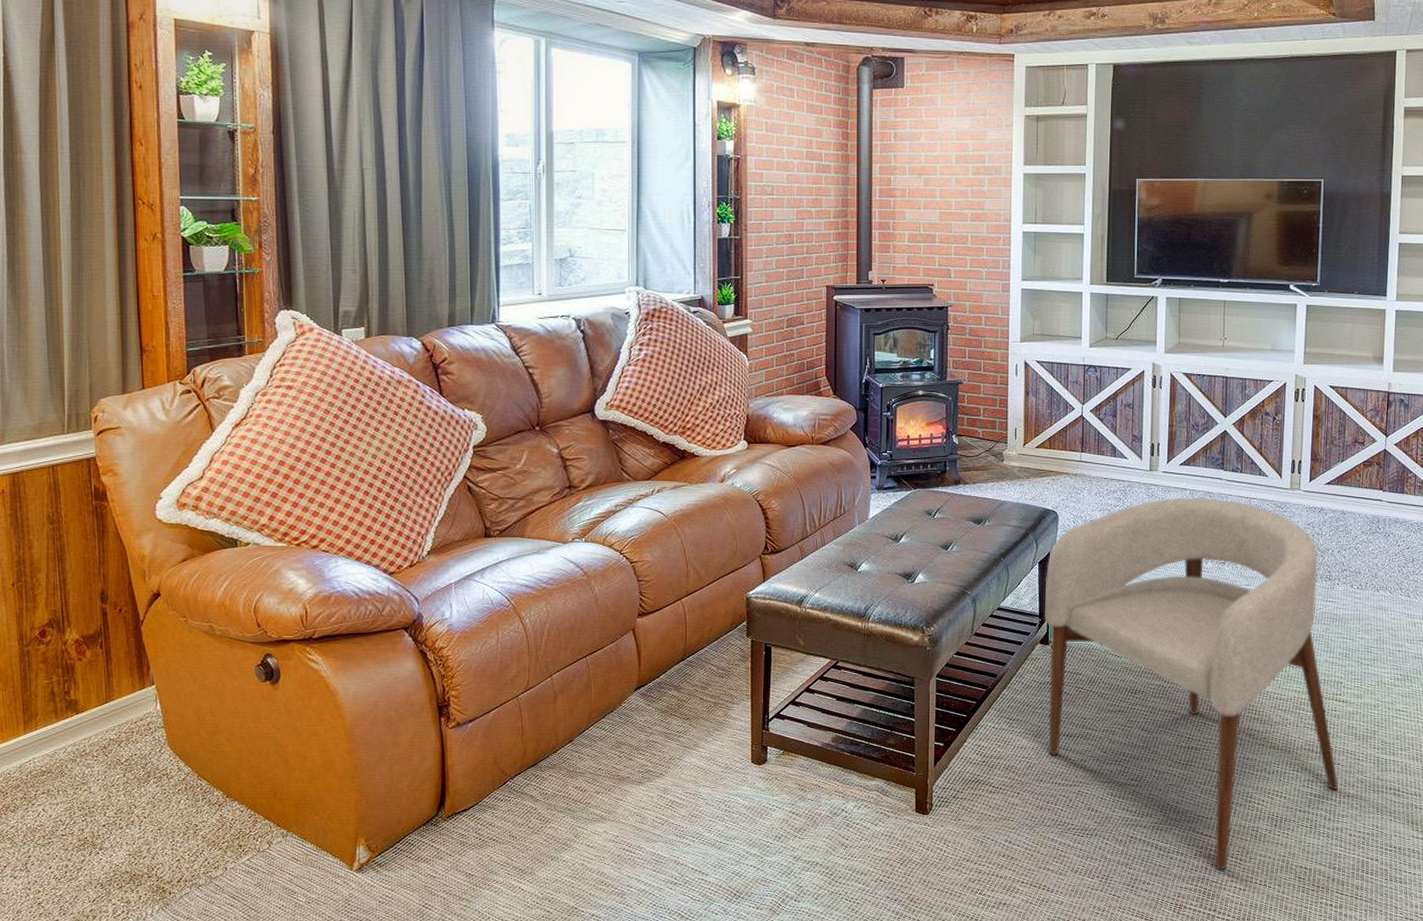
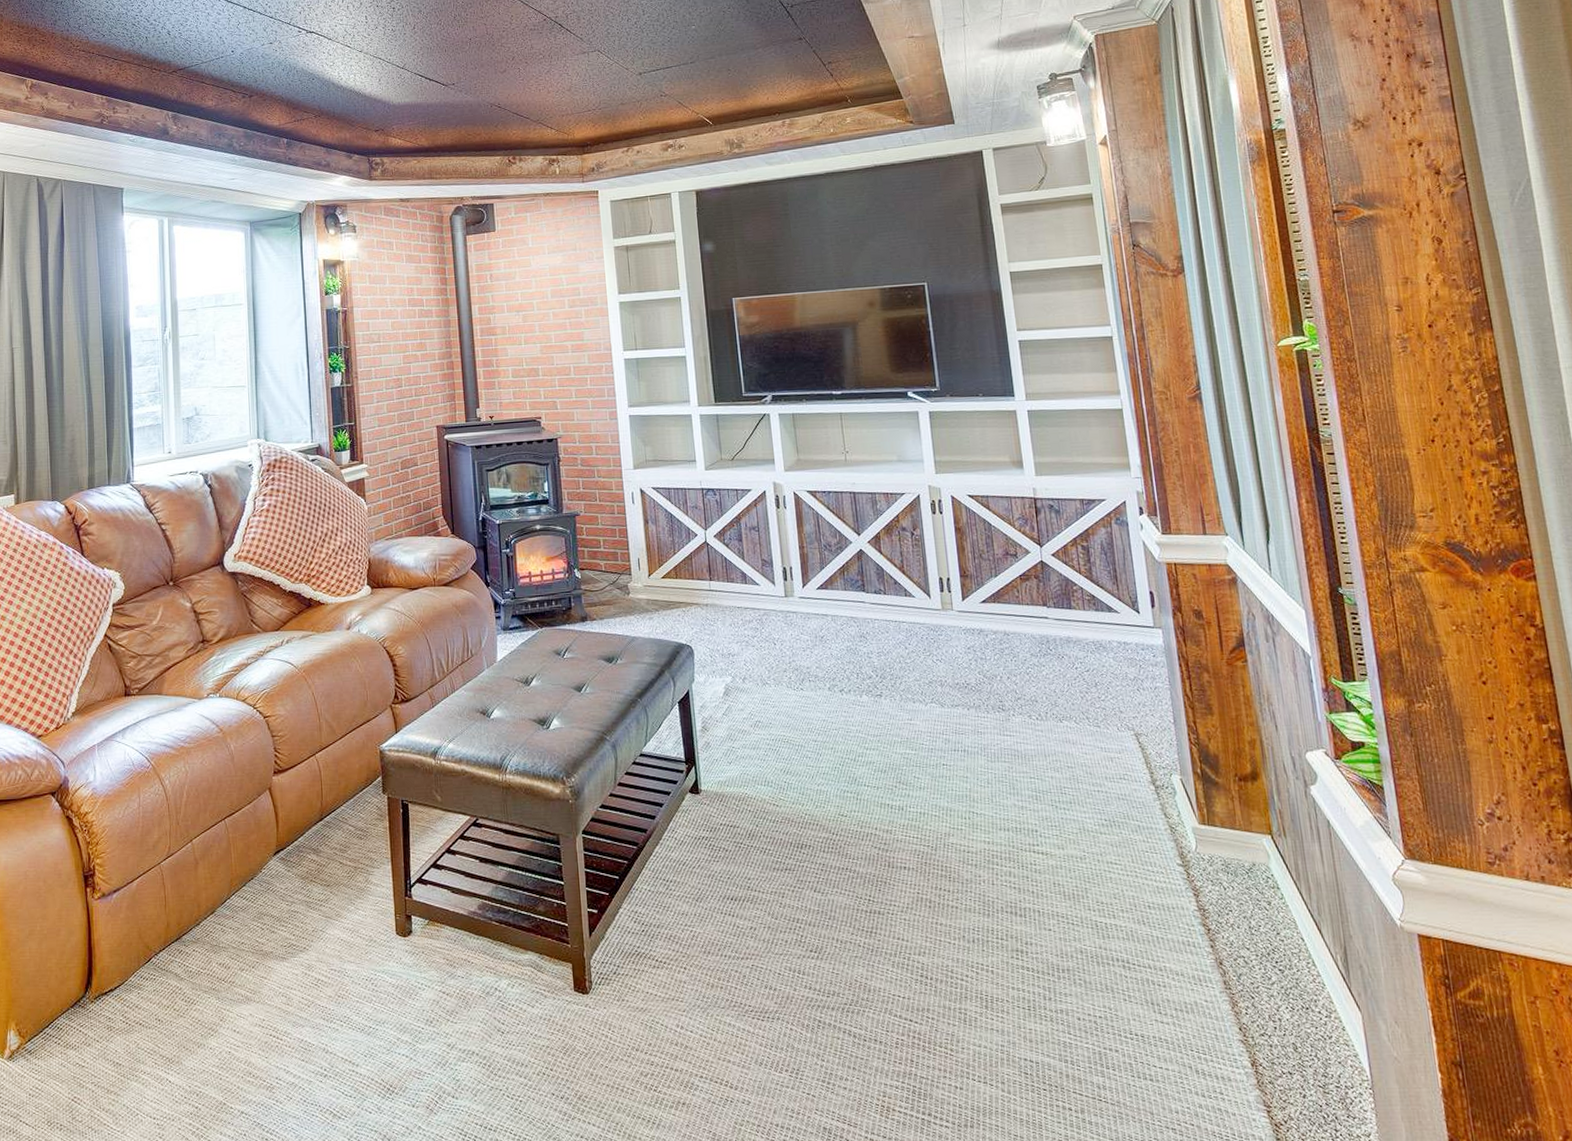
armchair: present [1044,497,1339,869] -> none [687,623,1055,1062]

